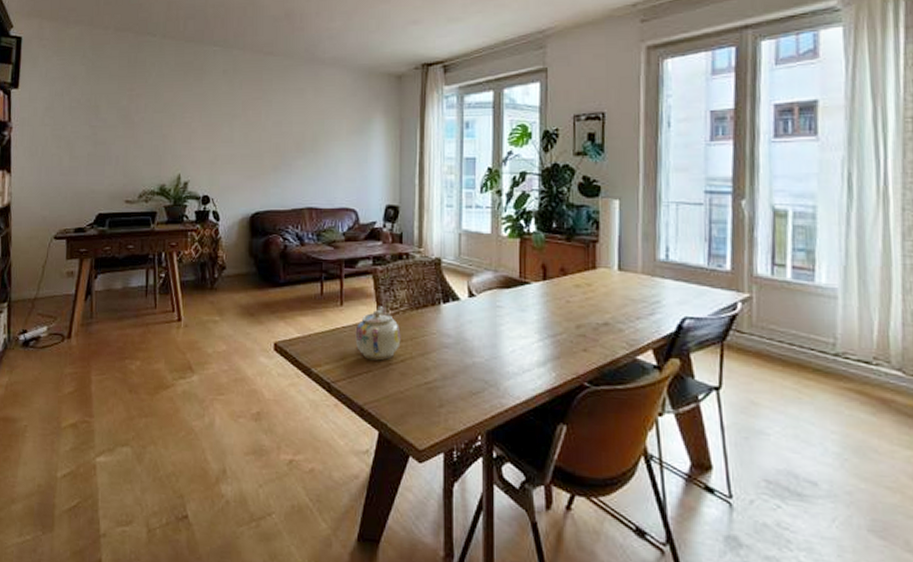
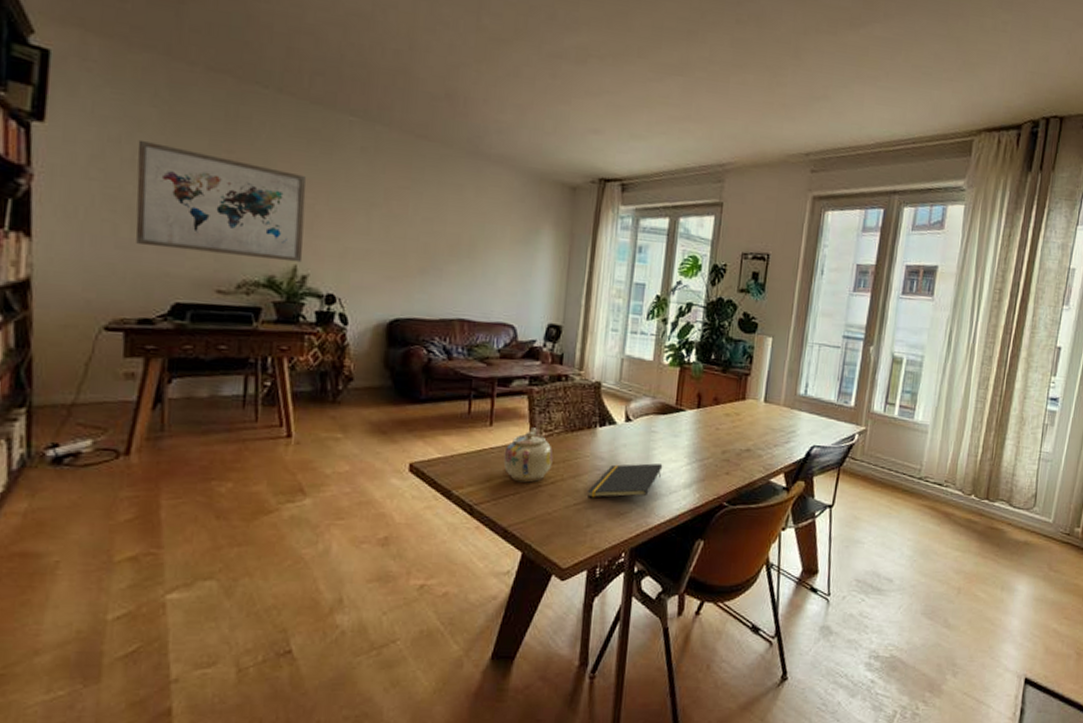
wall art: none [73,91,185,172] -> present [135,139,306,263]
notepad: none [436,340,512,377] -> present [586,463,663,498]

